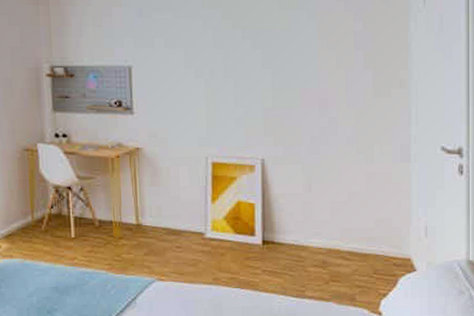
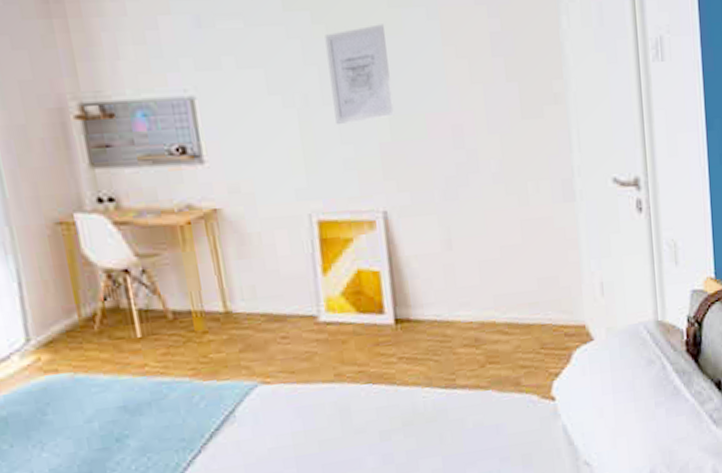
wall art: none [231,21,277,92] -> present [324,24,394,124]

